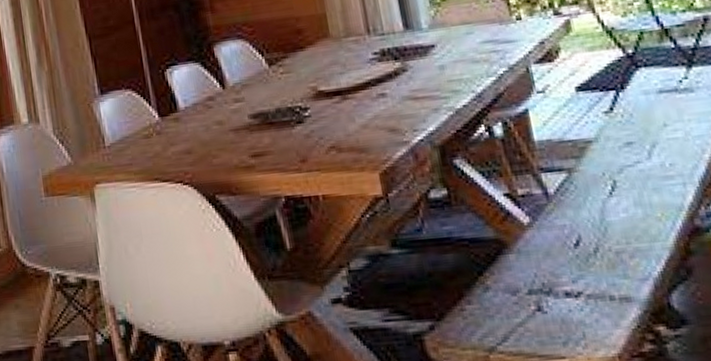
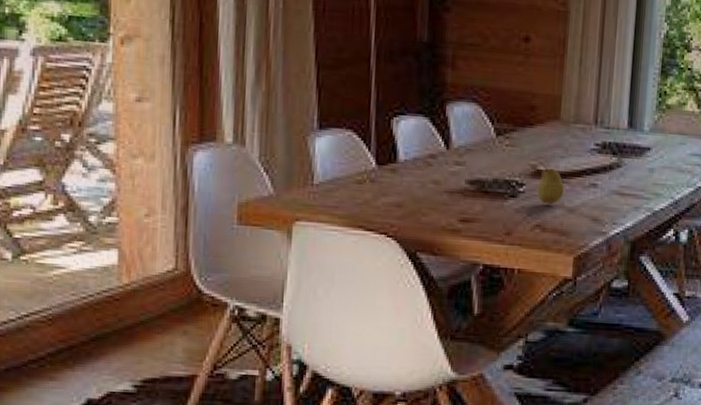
fruit: none [318,82,352,124] -> present [536,161,564,204]

